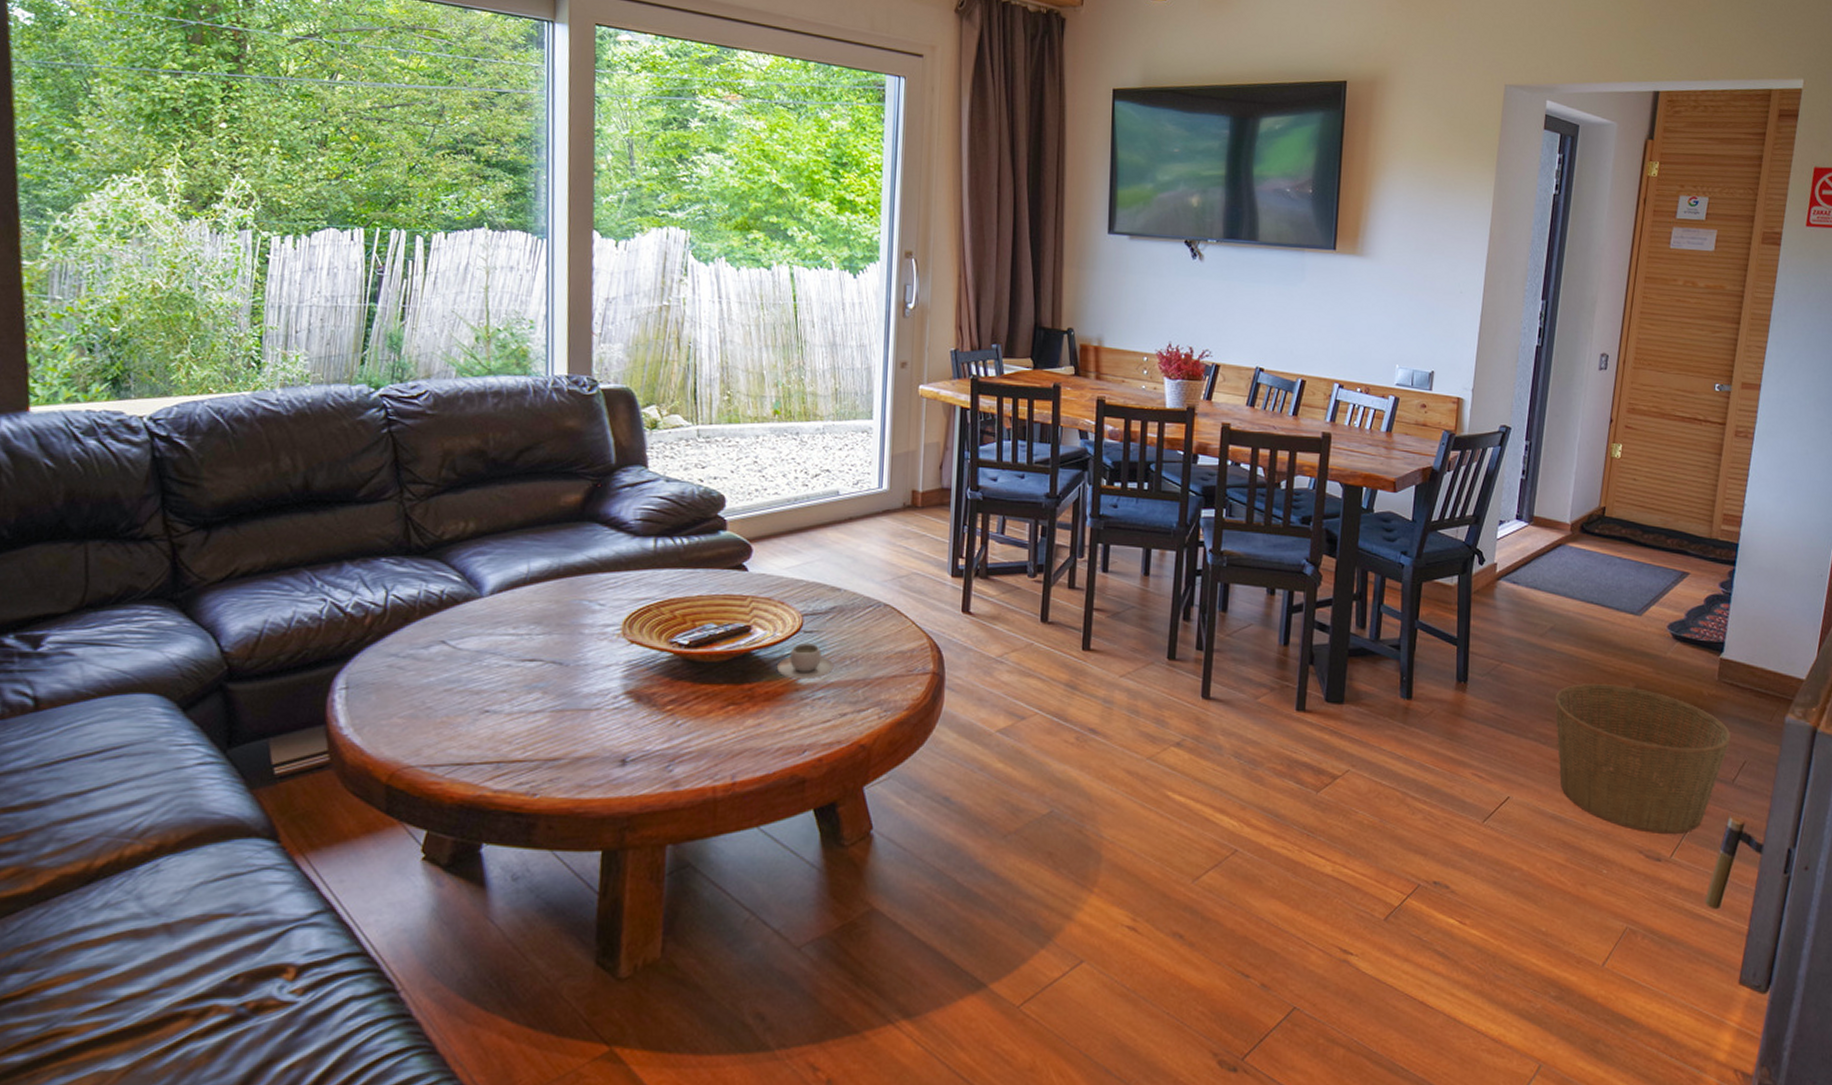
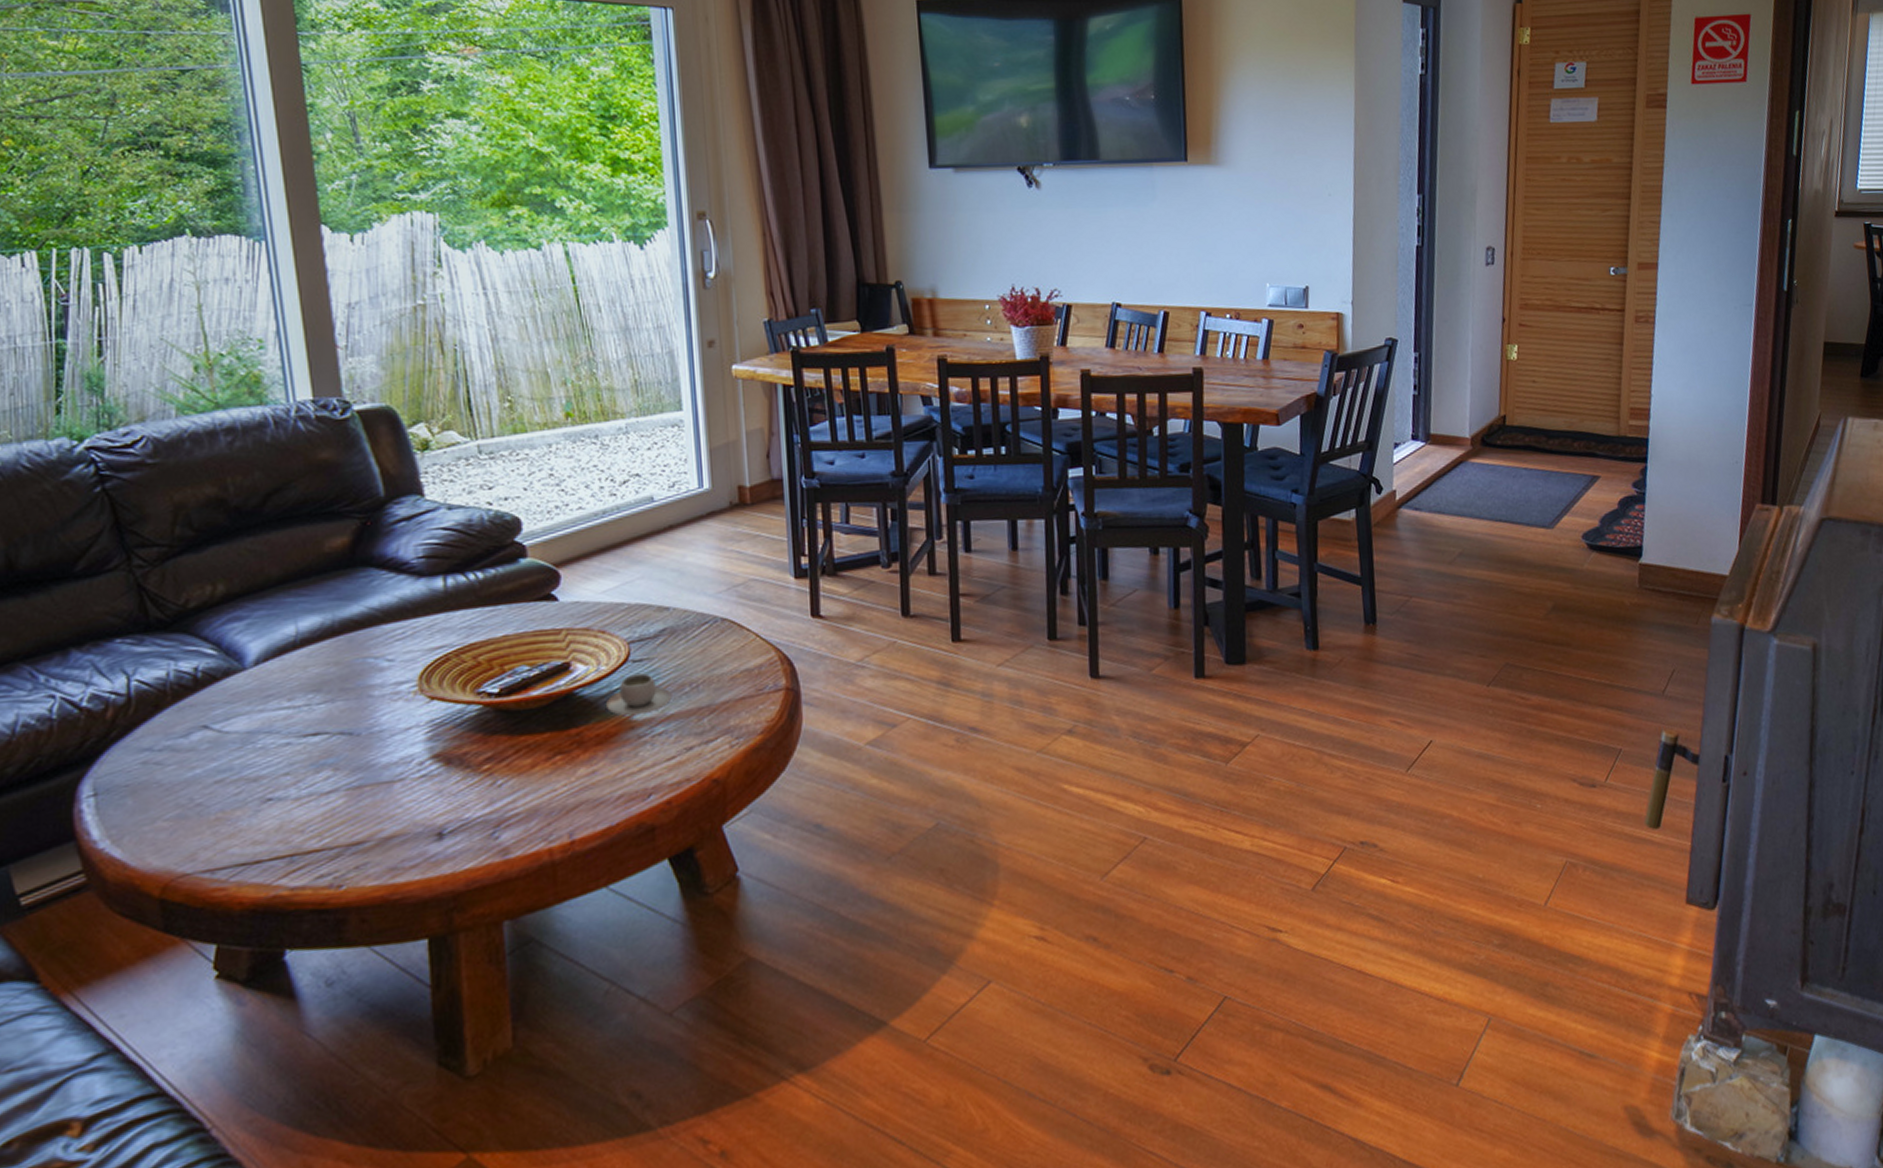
basket: present [1555,684,1731,834] -> none [1470,606,1657,759]

